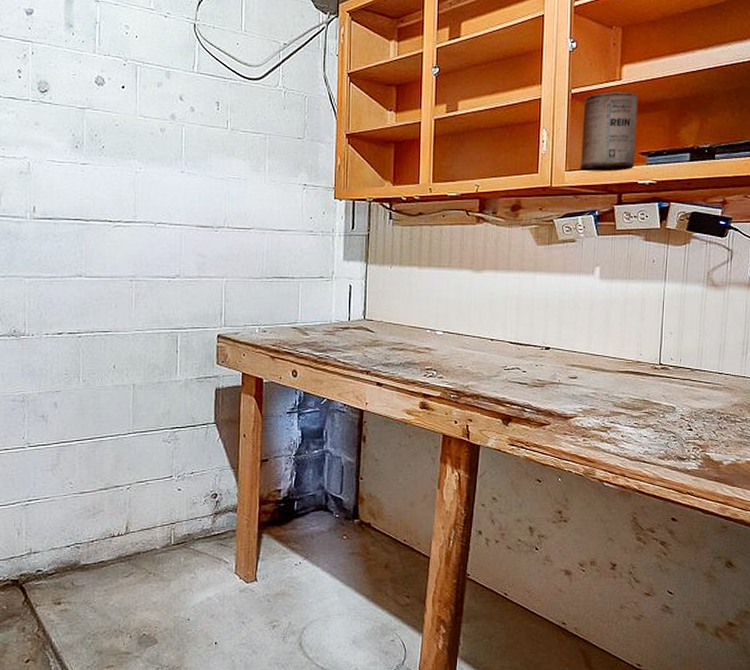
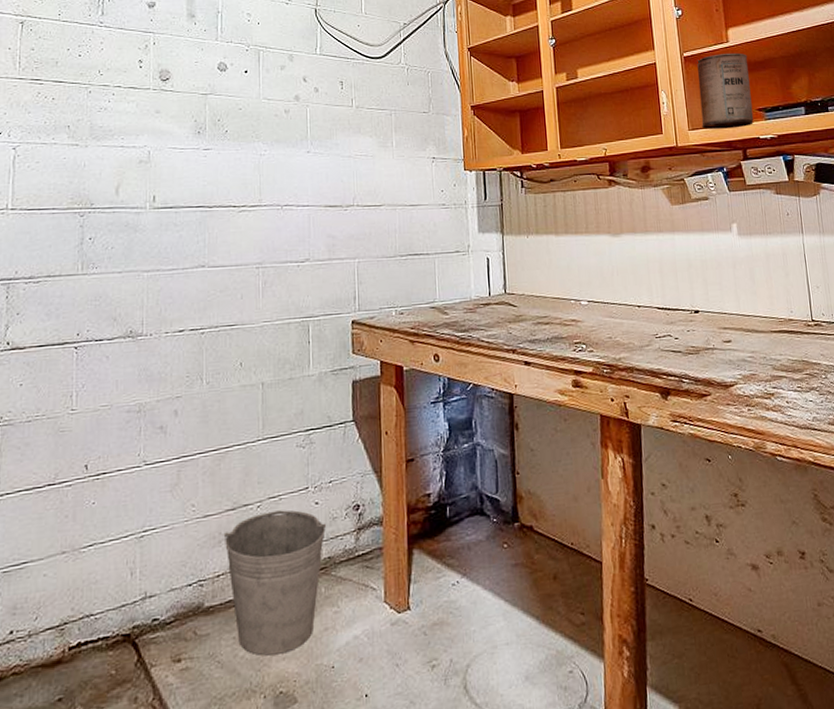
bucket: none [97,493,188,606] -> present [223,510,327,656]

